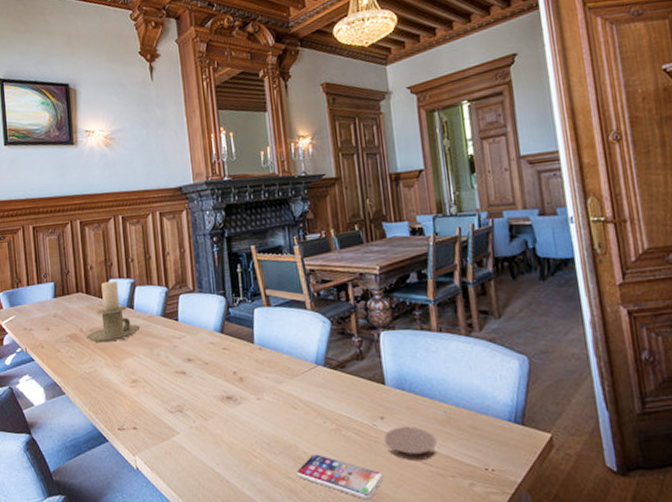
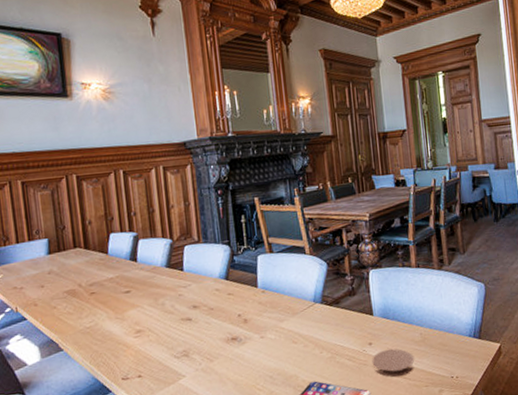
candle holder: present [86,280,141,343] -> none [86,234,145,296]

